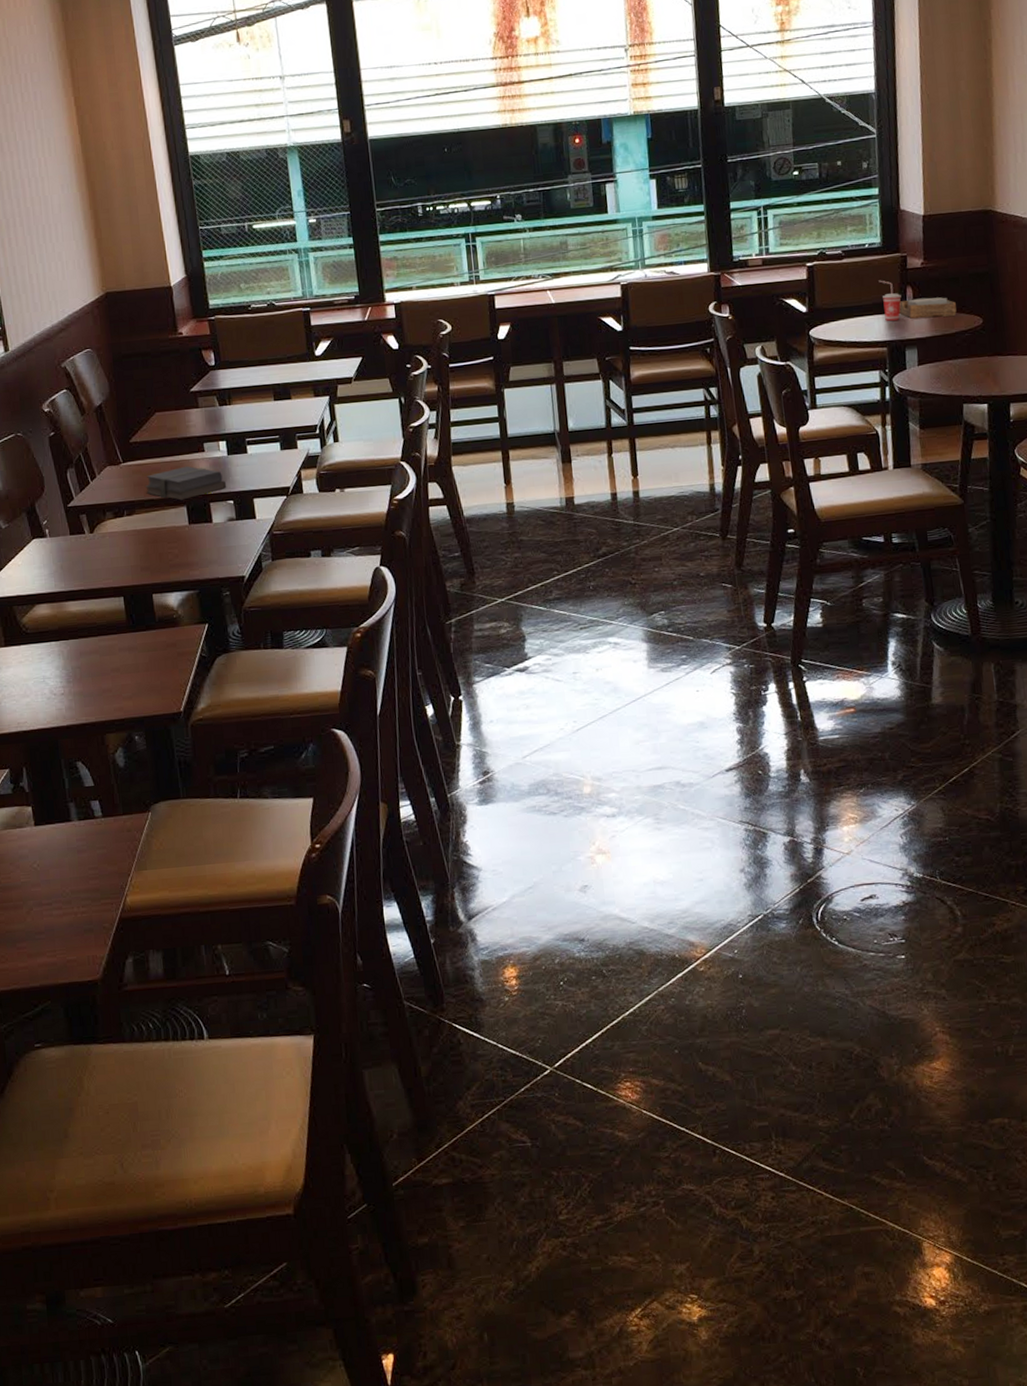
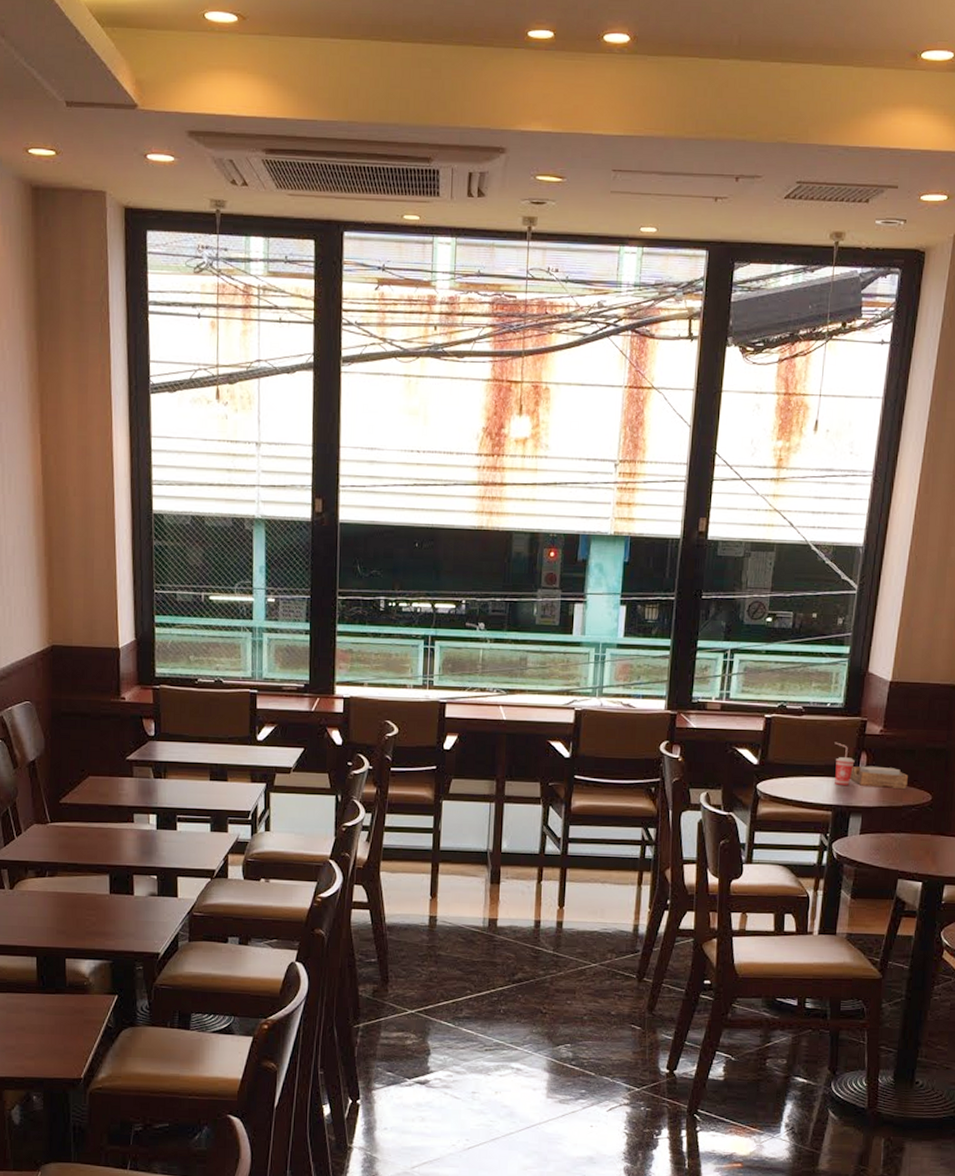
book: present [145,465,226,501] -> none [70,834,151,869]

